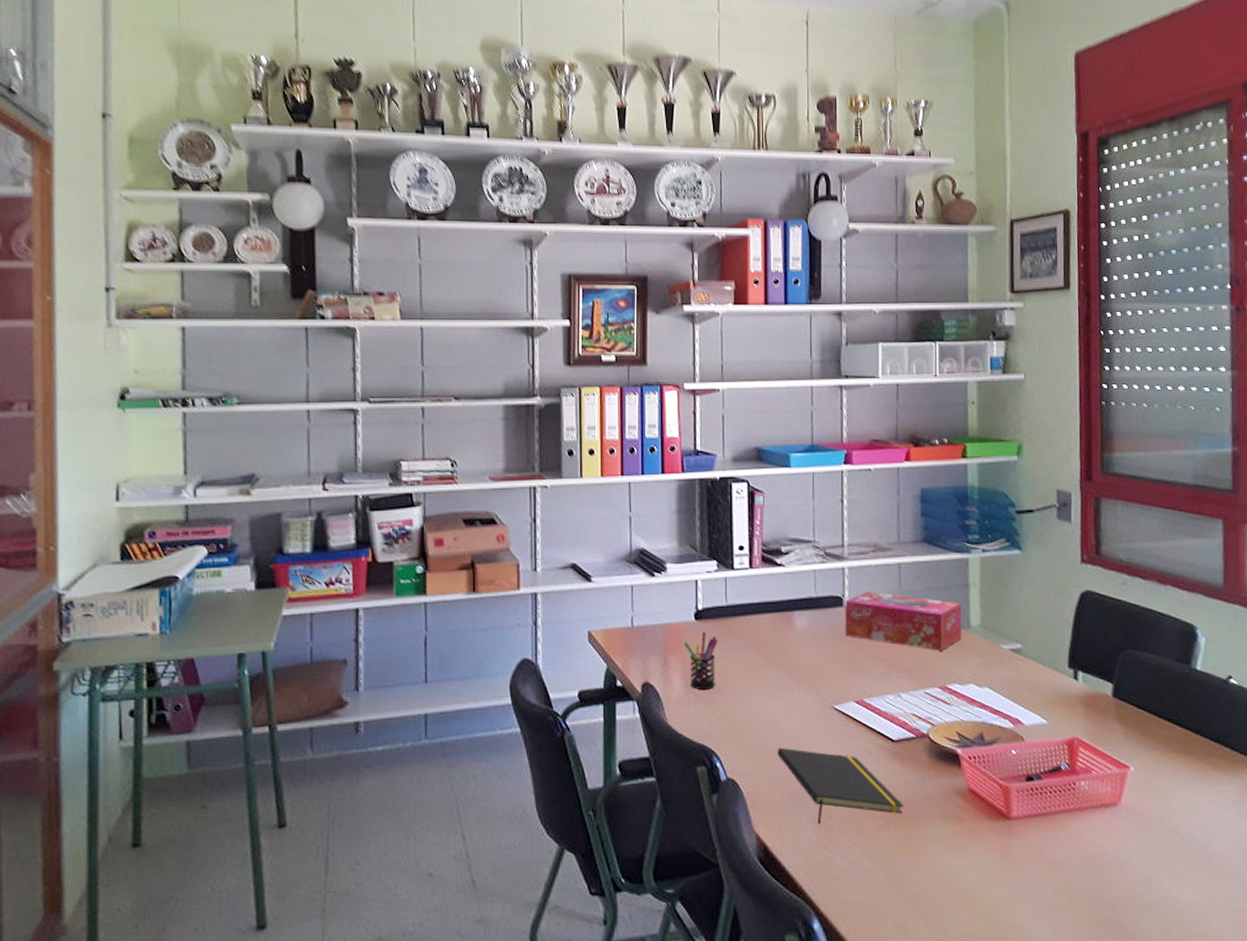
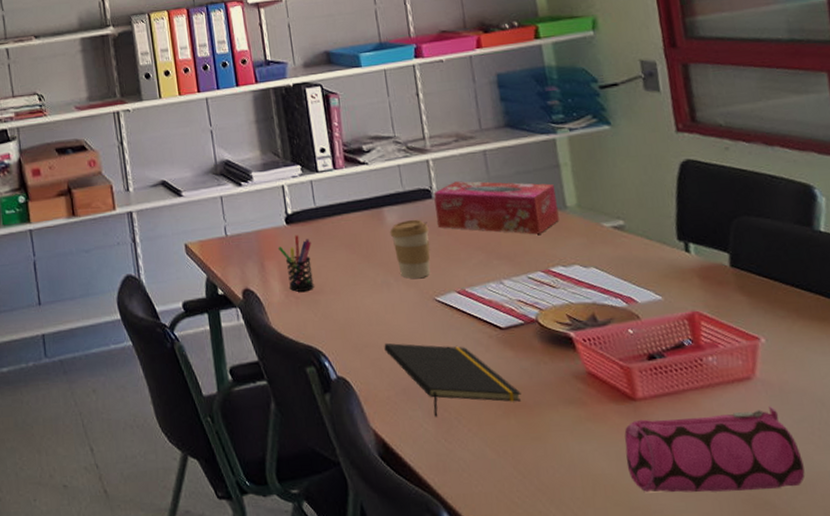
coffee cup: none [797,625,837,686] -> present [389,219,431,279]
pencil case: none [993,832,1153,911] -> present [624,406,805,493]

